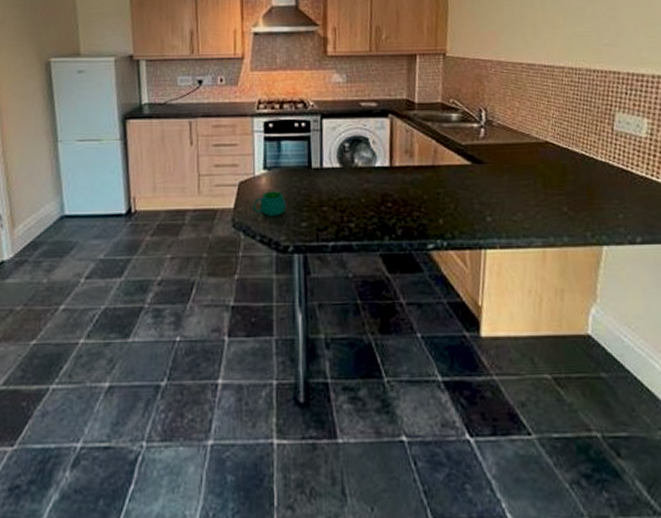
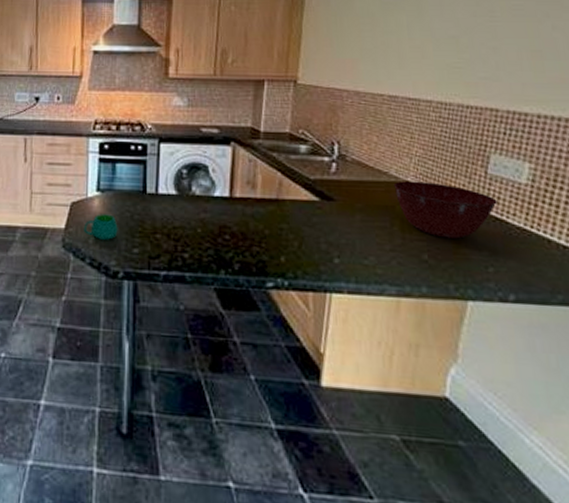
mixing bowl: none [535,141,623,191] -> present [393,181,497,239]

